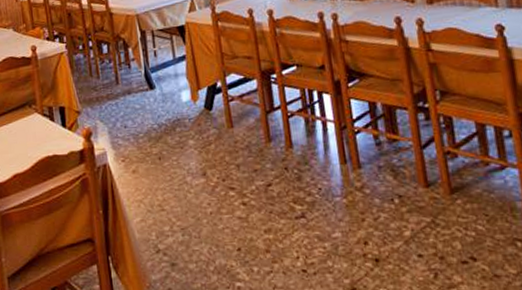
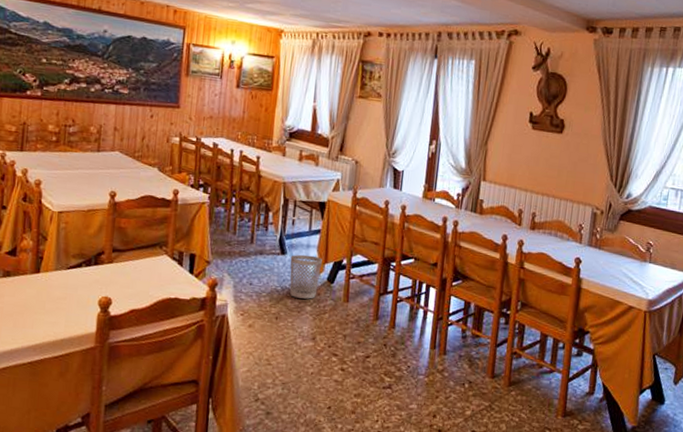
wastebasket: none [160,84,197,133] -> present [290,254,322,299]

